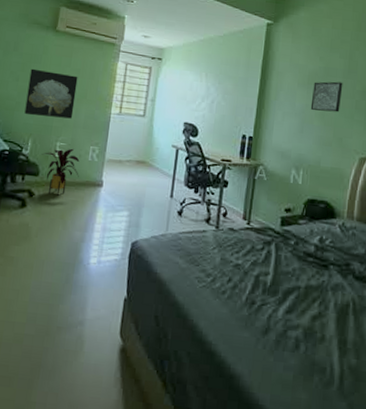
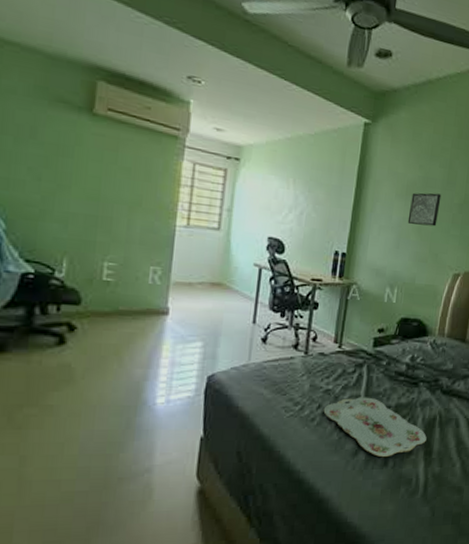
wall art: present [24,68,78,119] -> none [53,164,129,232]
house plant: present [41,148,80,196] -> none [82,269,137,328]
serving tray: none [233,274,340,341] -> present [323,397,427,458]

